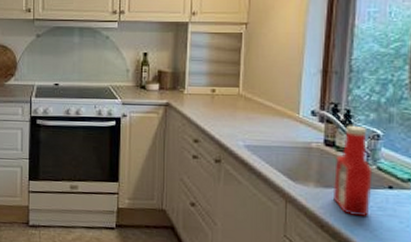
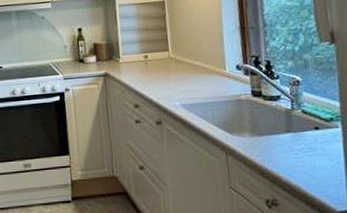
ketchup bottle: present [332,125,373,216] -> none [264,74,302,159]

